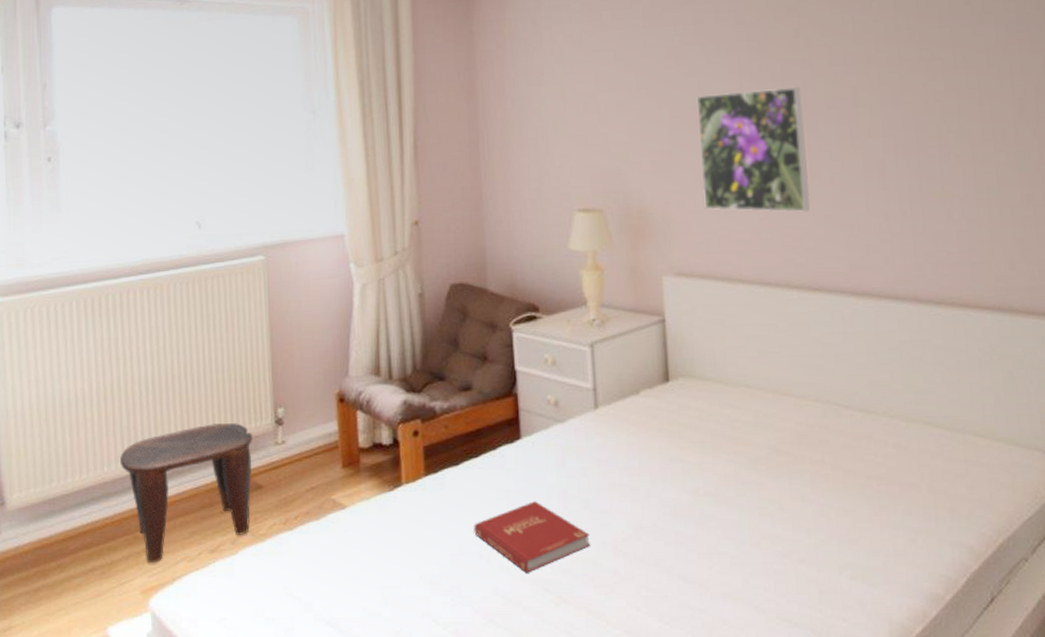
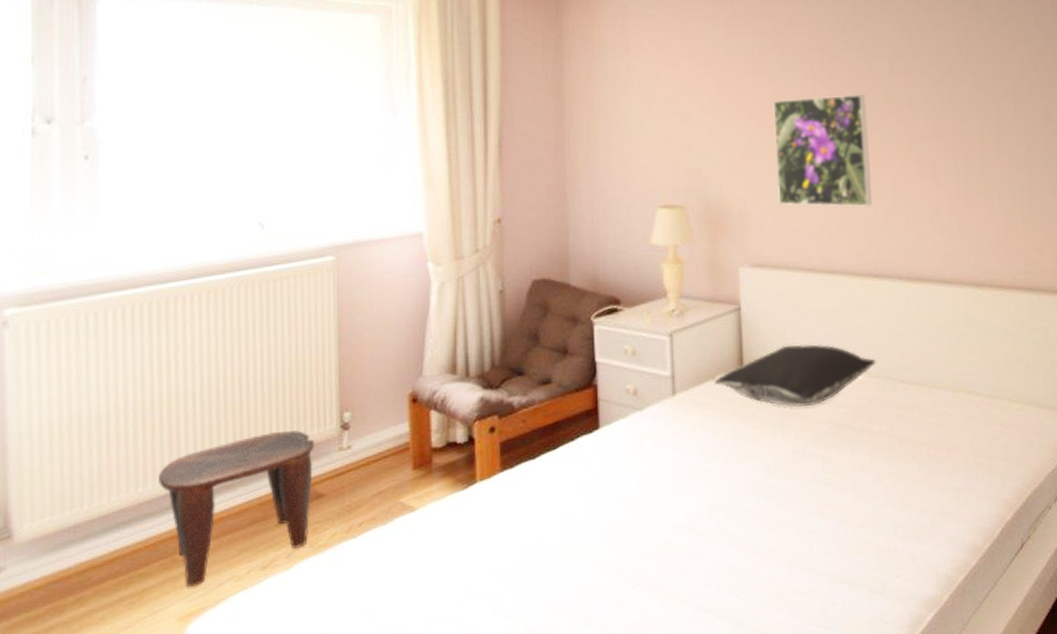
book: present [474,501,590,573] -> none [550,488,665,560]
pillow: none [638,361,817,429] -> present [714,344,876,408]

